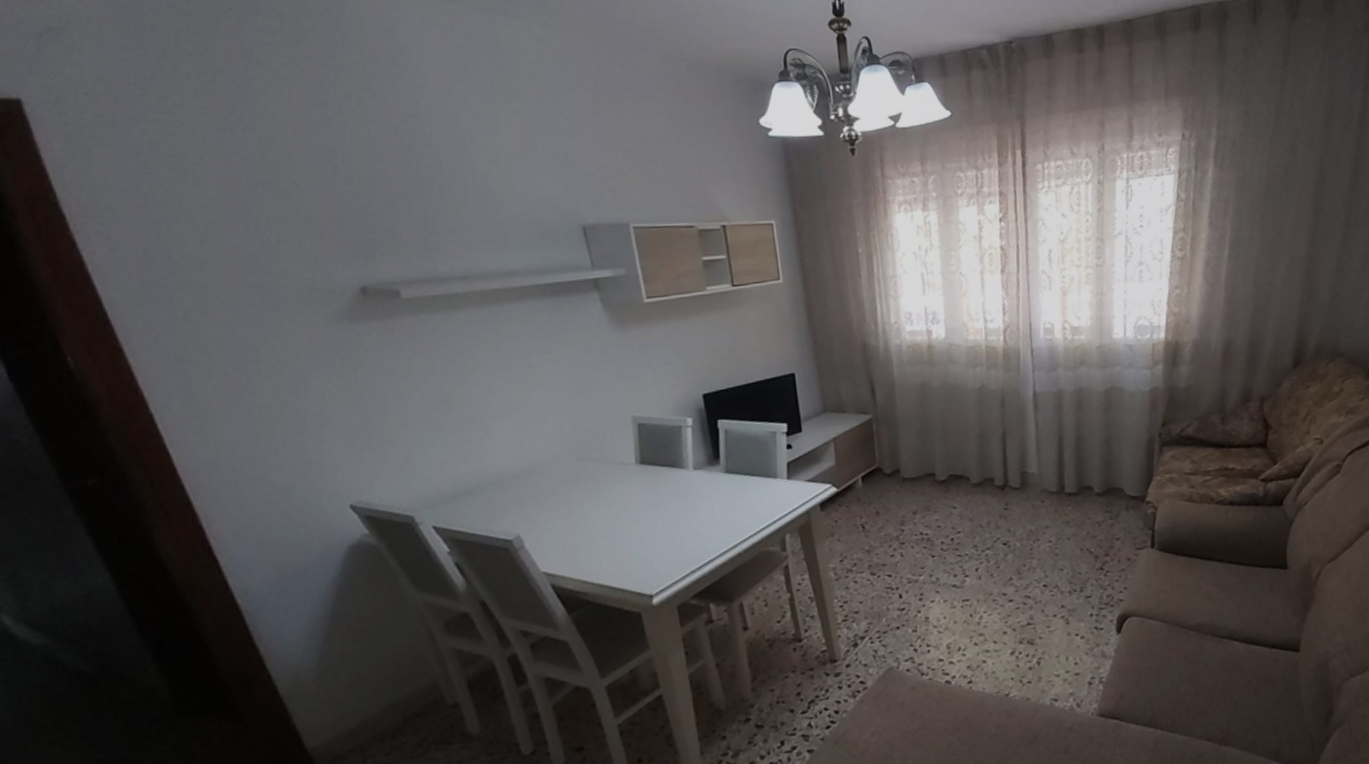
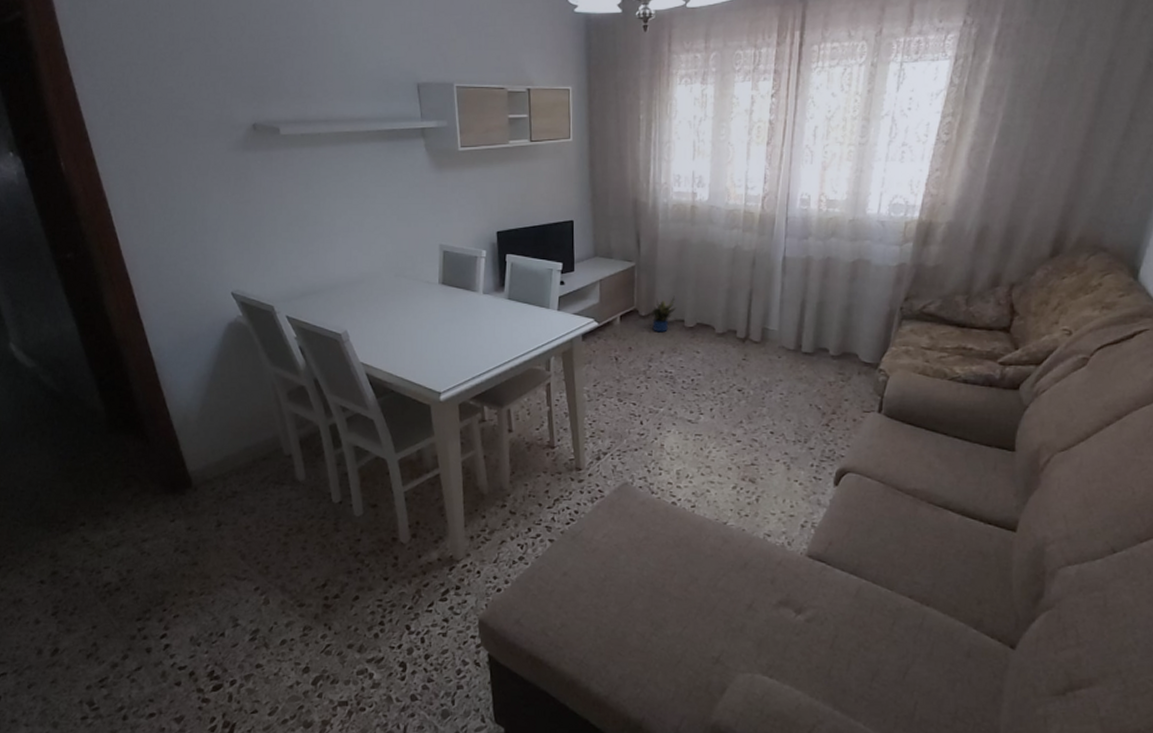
potted plant: none [897,447,925,491] -> present [651,296,677,333]

